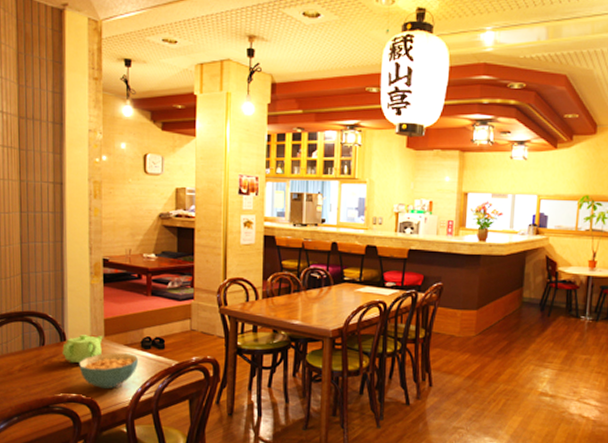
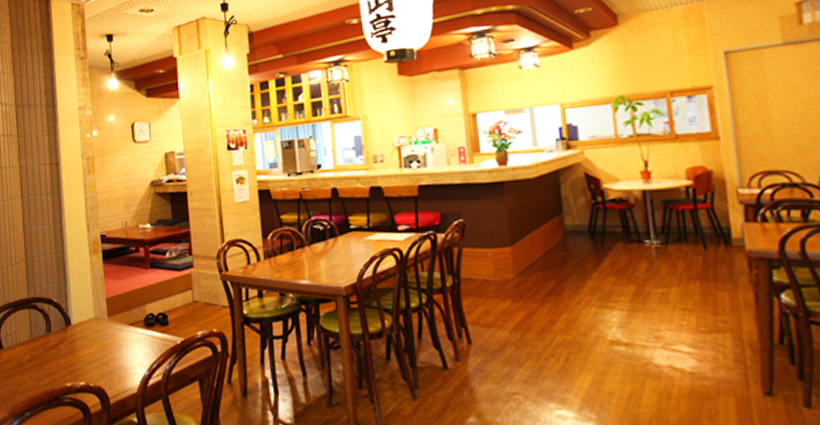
teapot: present [62,335,103,364] -> none [68,316,106,349]
cereal bowl: present [79,353,139,389] -> none [85,333,144,375]

